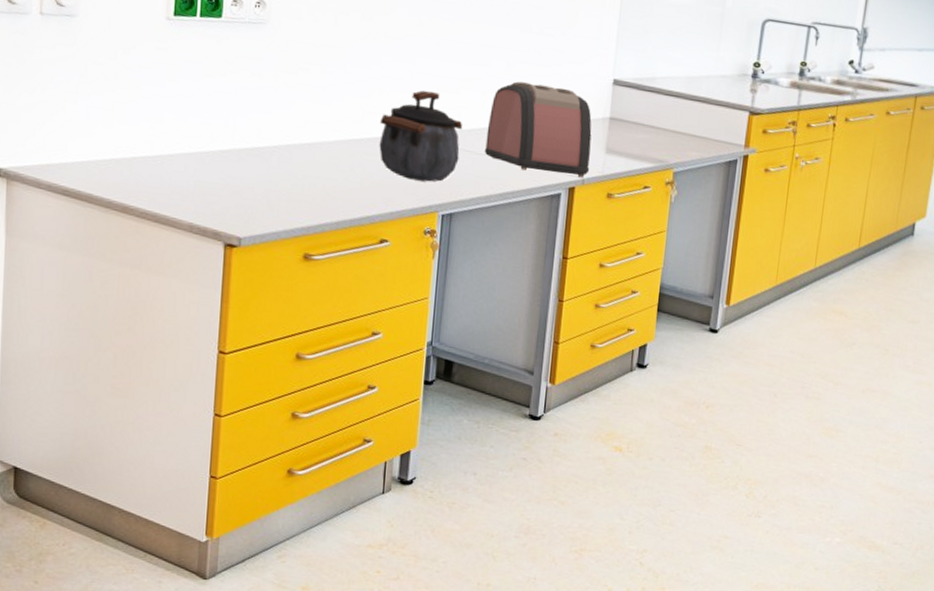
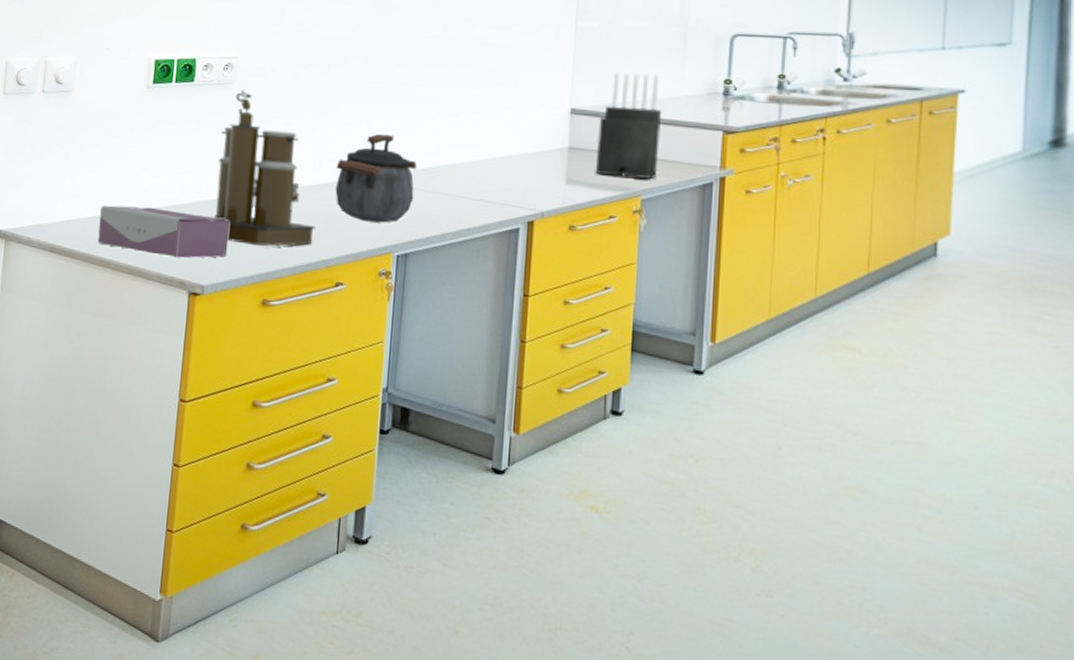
tissue box: none [118,147,267,209] -> present [97,205,229,259]
coffee maker: none [243,31,359,201] -> present [208,90,316,246]
toaster: present [485,81,592,178] -> none [440,118,550,211]
knife block: none [633,47,697,153] -> present [595,73,661,179]

